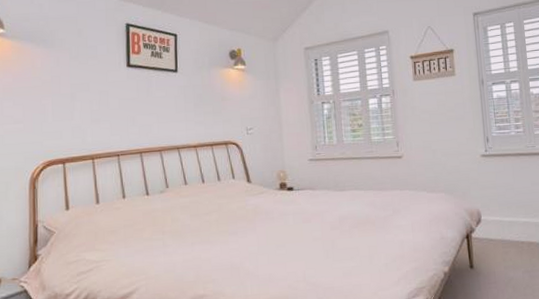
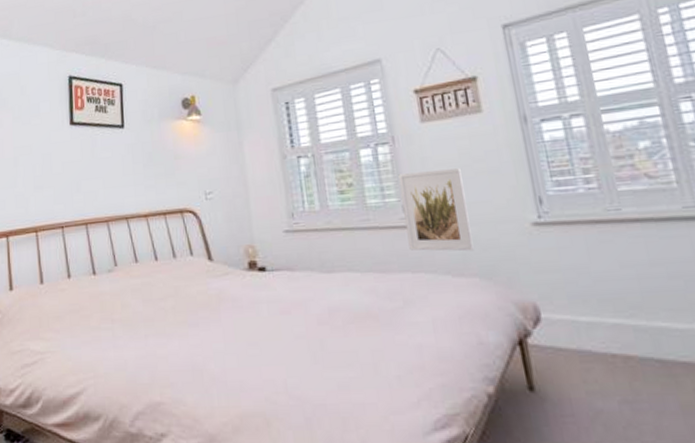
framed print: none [395,115,443,175] -> present [398,168,474,252]

